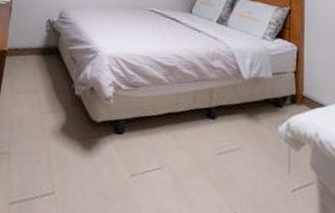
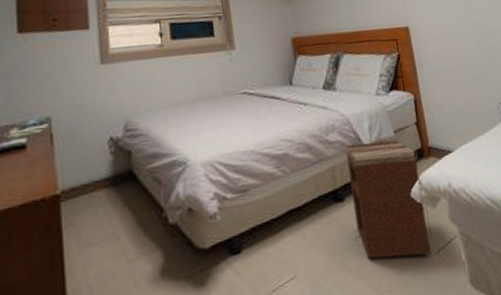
nightstand: none [222,74,289,190] -> present [345,140,432,259]

